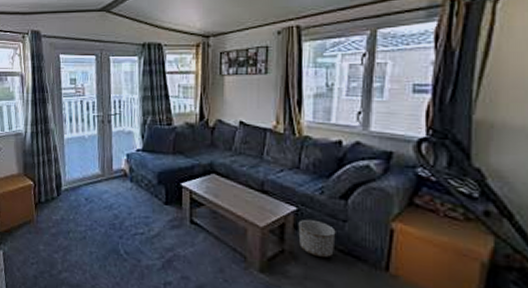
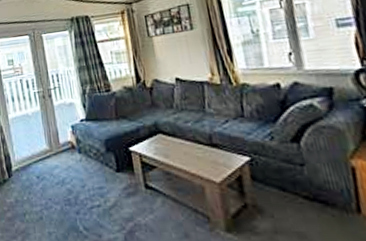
planter: present [298,219,336,257] -> none [255,167,300,206]

